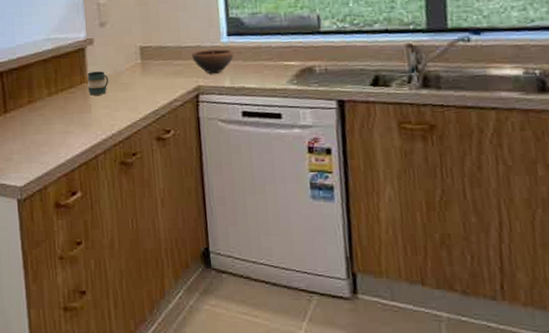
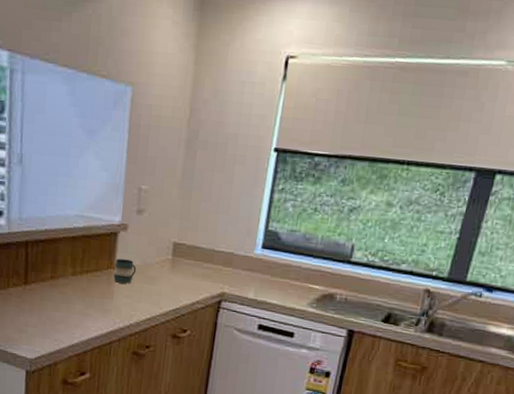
bowl: present [192,49,234,74] -> none [223,257,265,284]

